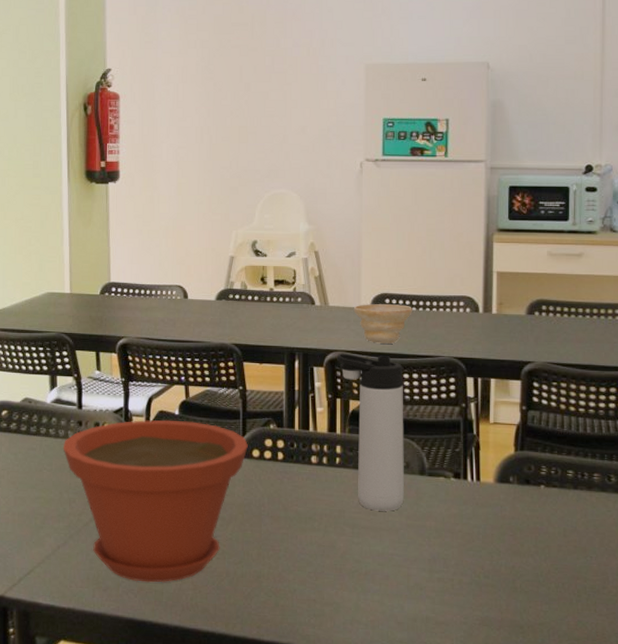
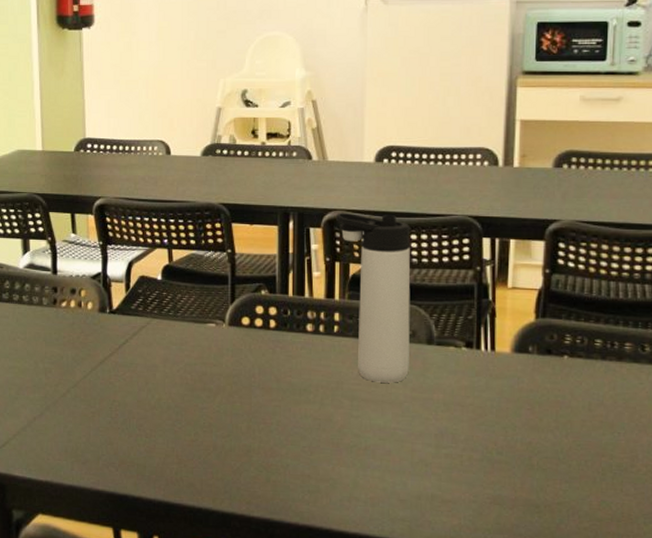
plant pot: present [63,420,248,583] -> none [37,285,237,456]
bowl: present [353,303,412,344] -> none [355,157,422,202]

